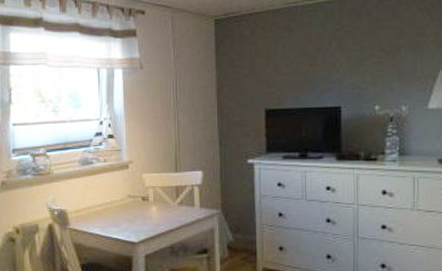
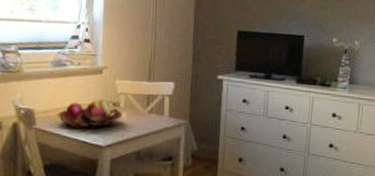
fruit basket: none [88,194,152,226] -> present [57,99,122,129]

